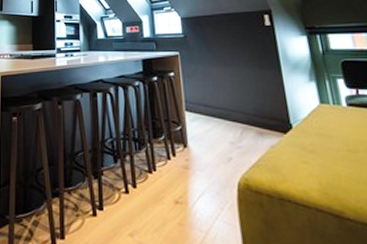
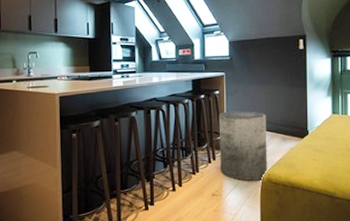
trash can: none [175,97,244,187] -> present [218,111,267,181]

